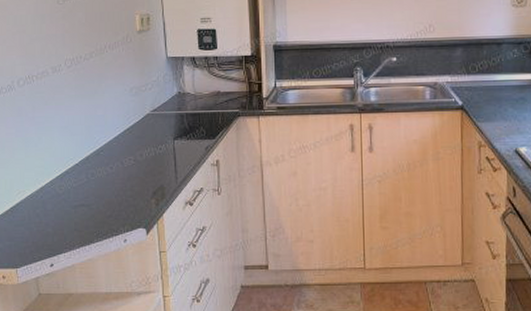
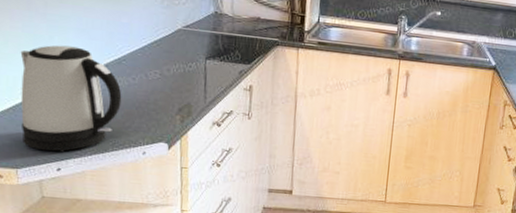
kettle: none [15,144,102,248] -> present [20,45,122,152]

